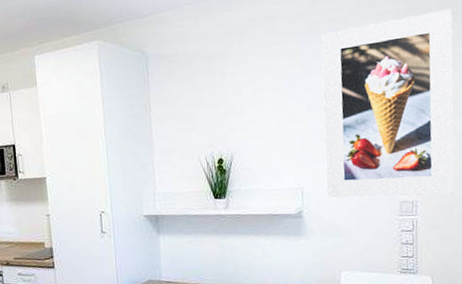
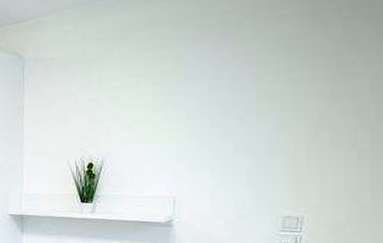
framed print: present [321,9,454,199] -> none [200,10,367,212]

